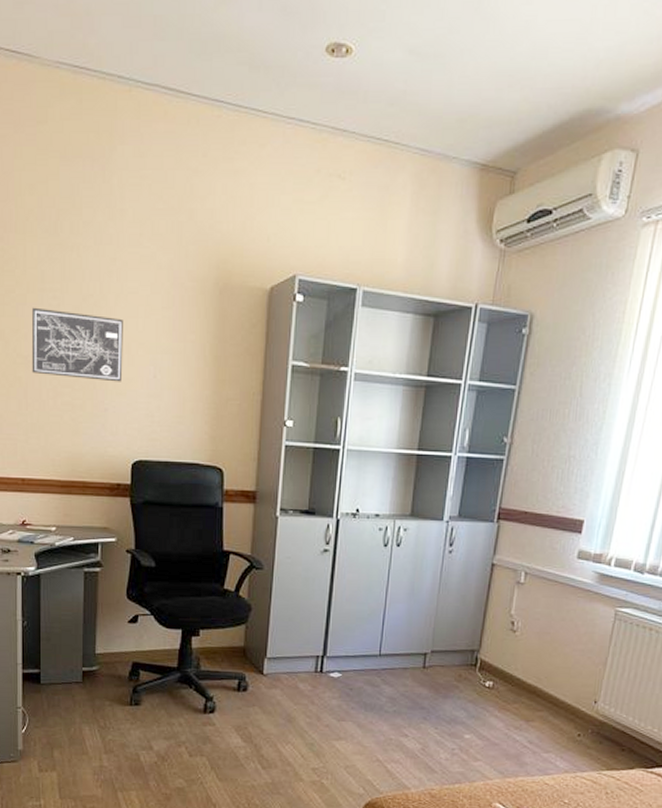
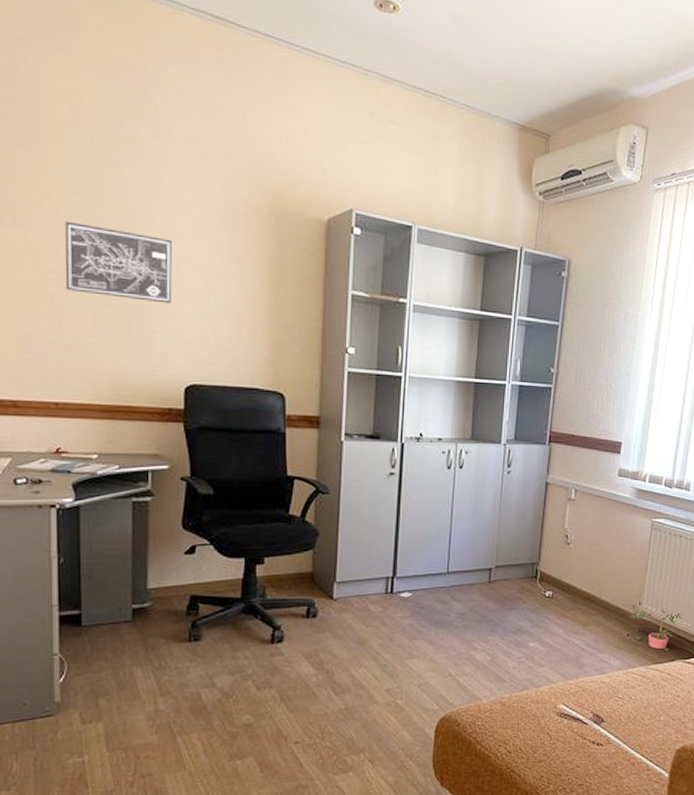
potted plant: none [581,701,648,758] -> present [629,603,683,652]

